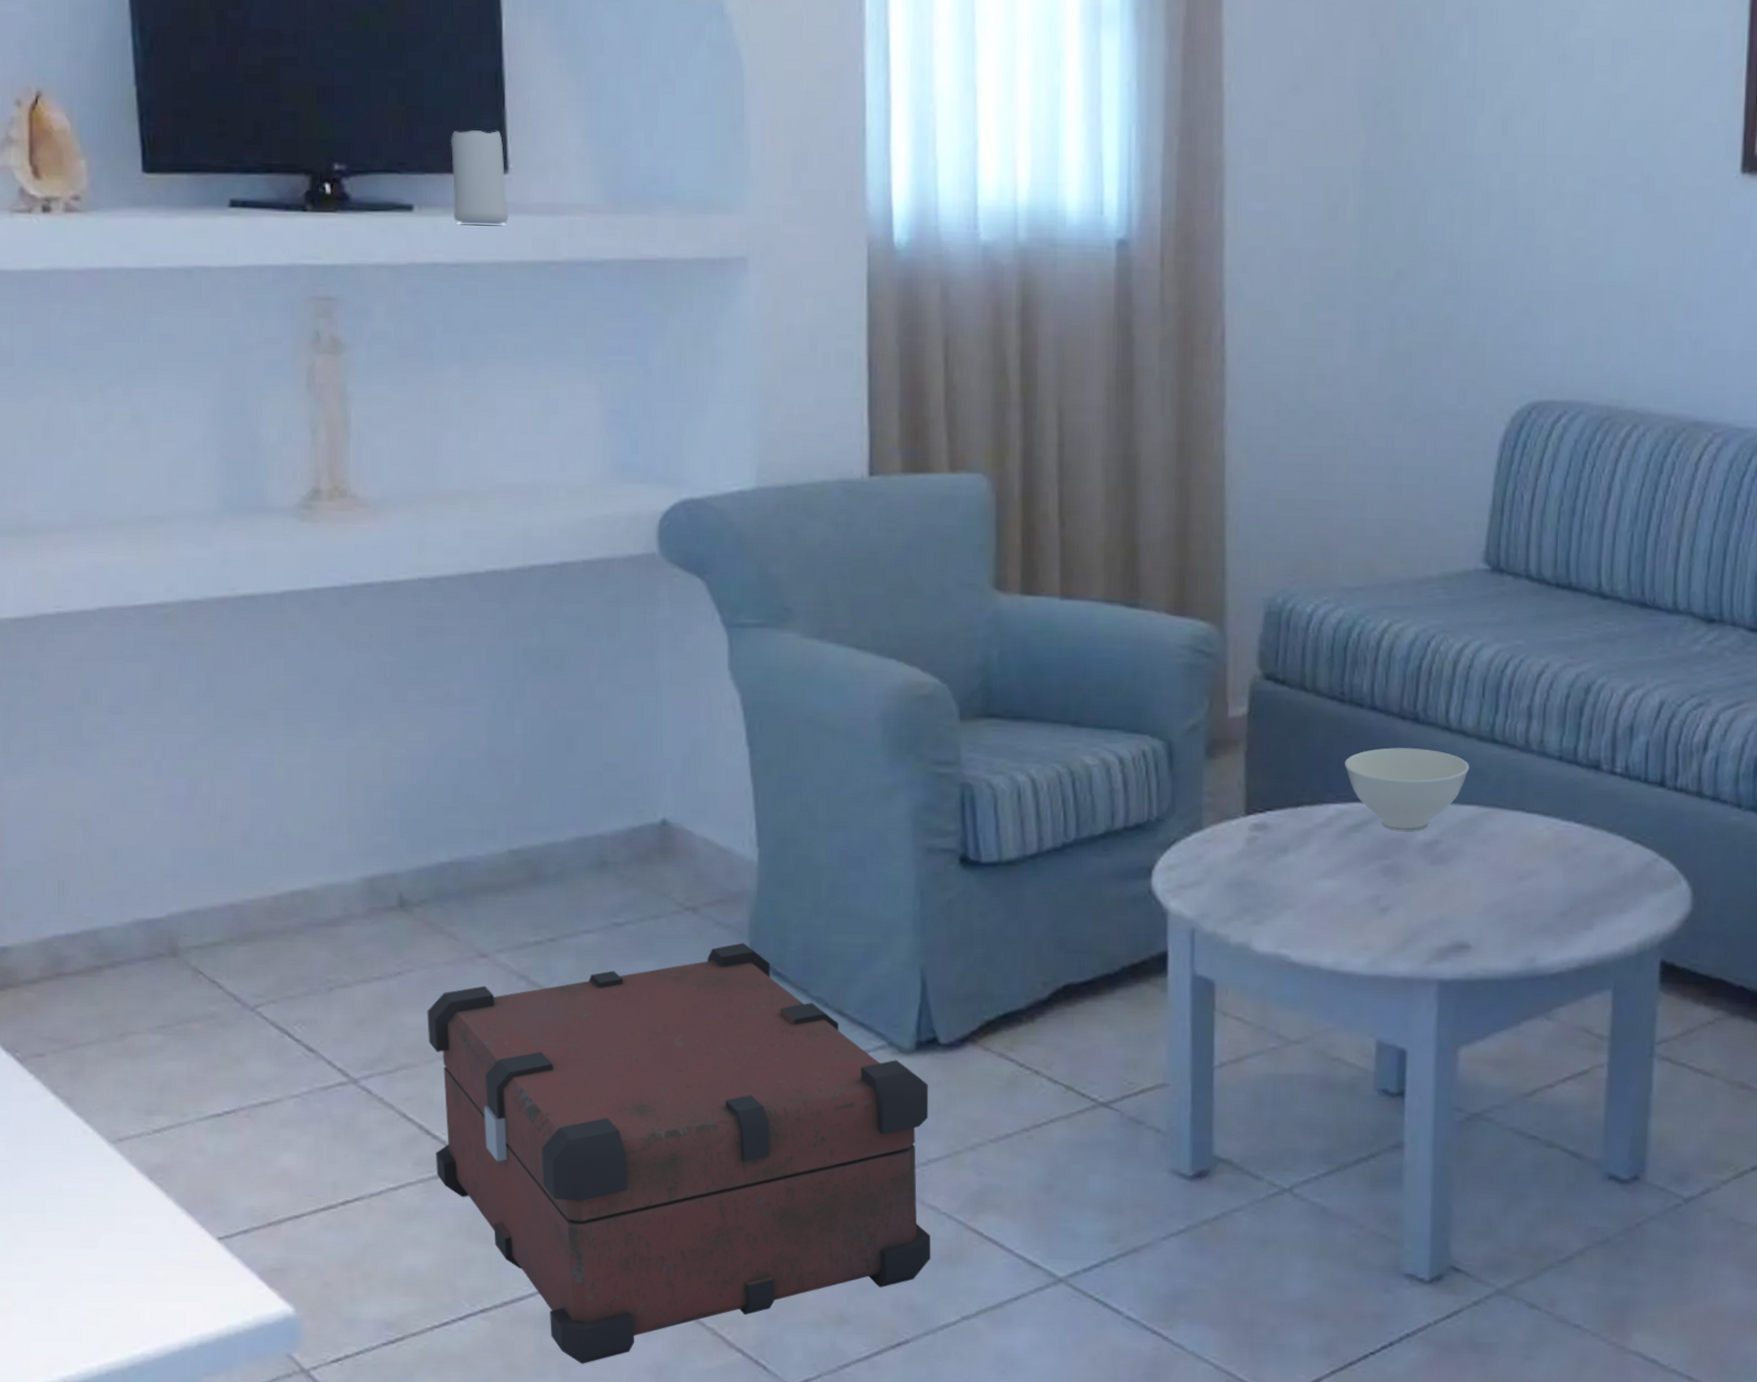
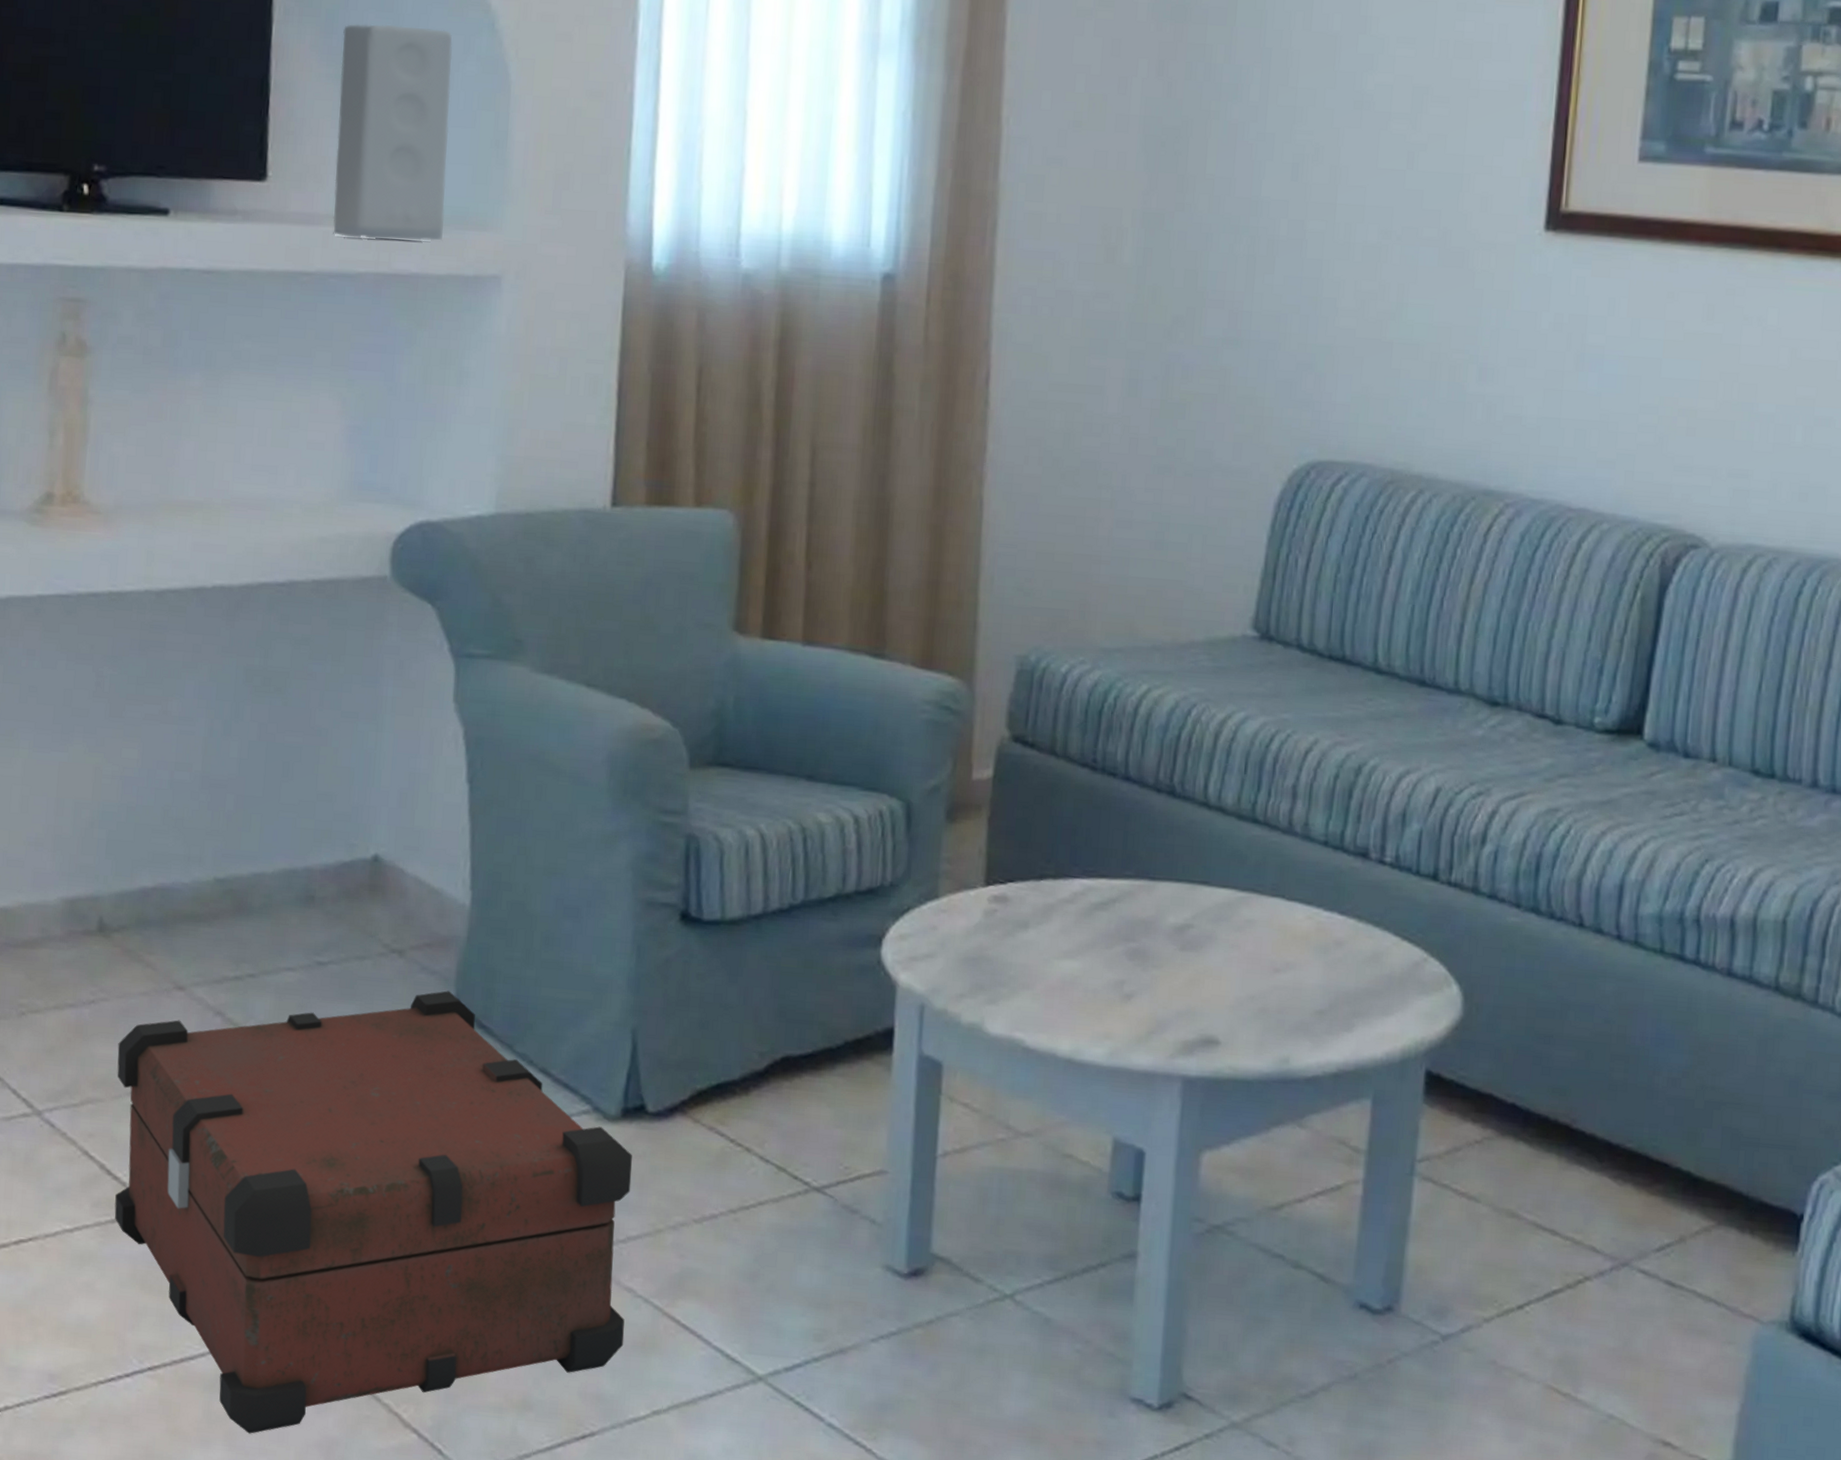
candle: present [450,130,509,225] -> none [208,136,265,233]
speaker: none [574,13,687,226] -> present [333,23,453,241]
bowl: present [1345,748,1470,831] -> none [1093,822,1228,913]

